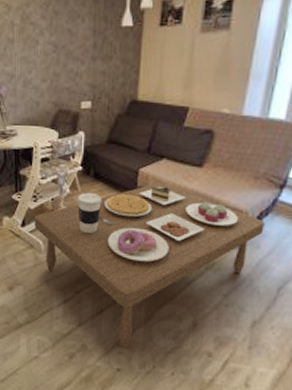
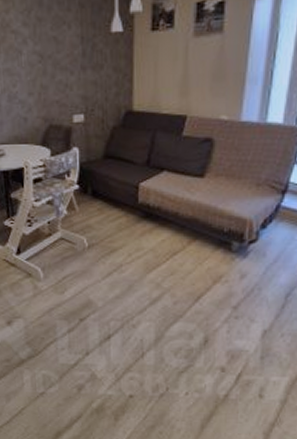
coffee table: present [34,182,265,348] -> none [30,196,269,373]

